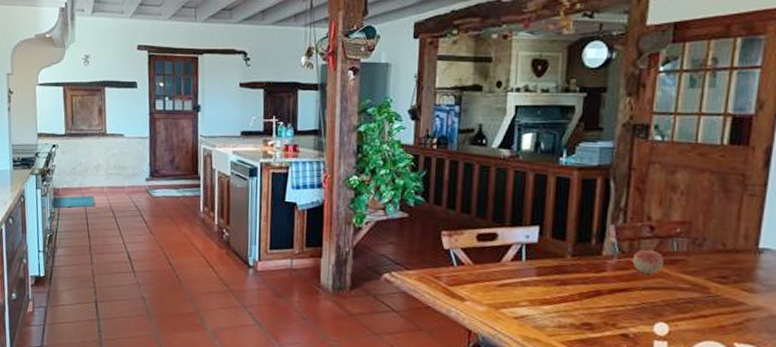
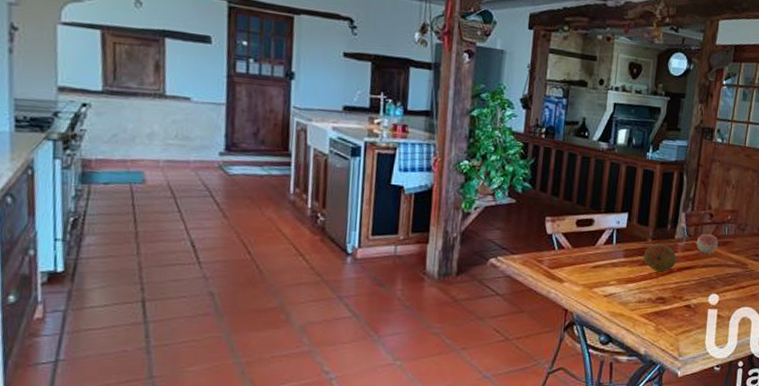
fruit: none [562,261,606,294] -> present [644,244,677,272]

